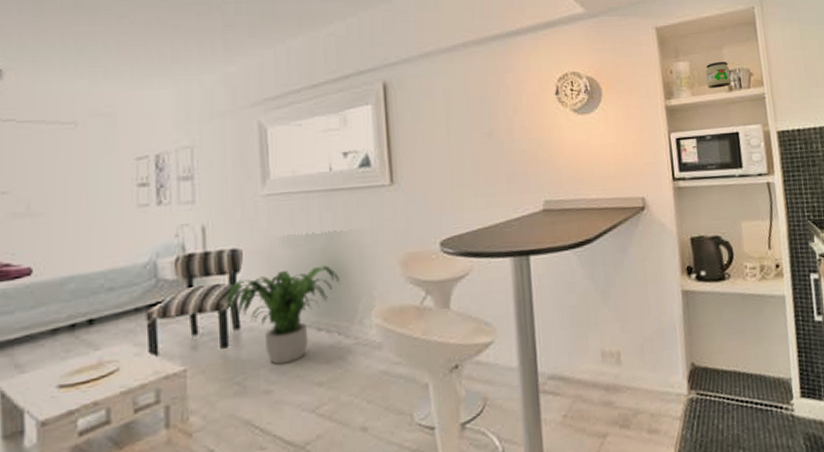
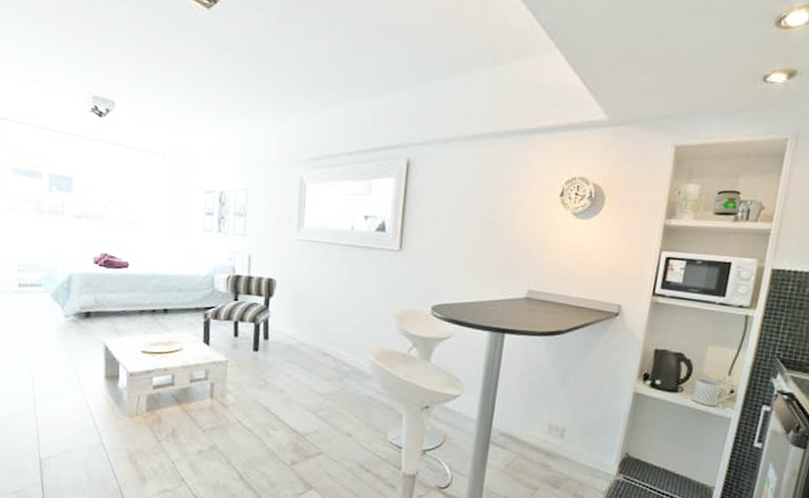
potted plant: present [225,265,340,365] -> none [260,303,347,374]
mug: none [738,257,772,288] -> present [691,378,726,406]

